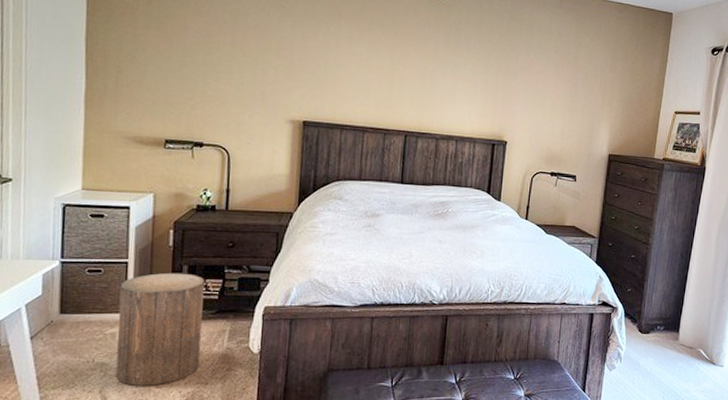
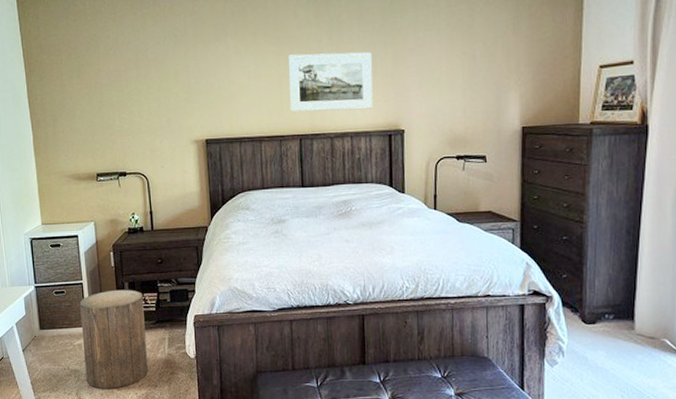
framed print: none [399,50,486,117] -> present [288,52,373,113]

